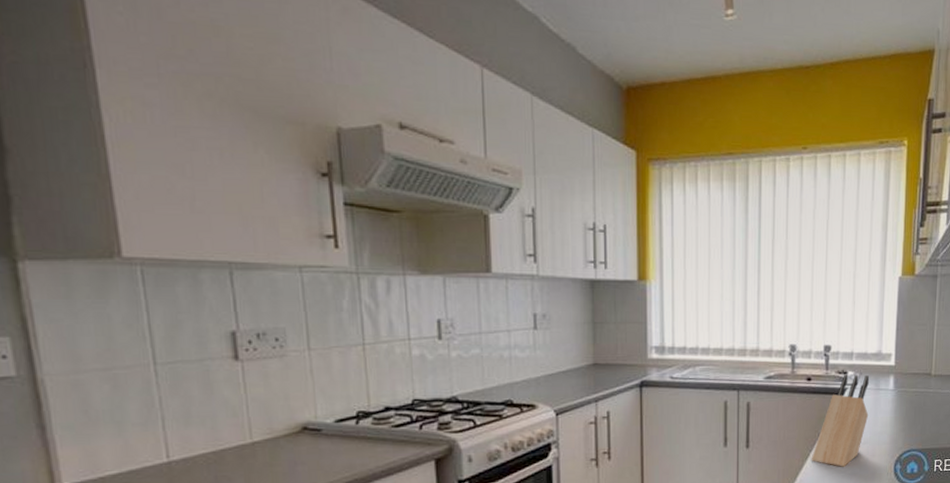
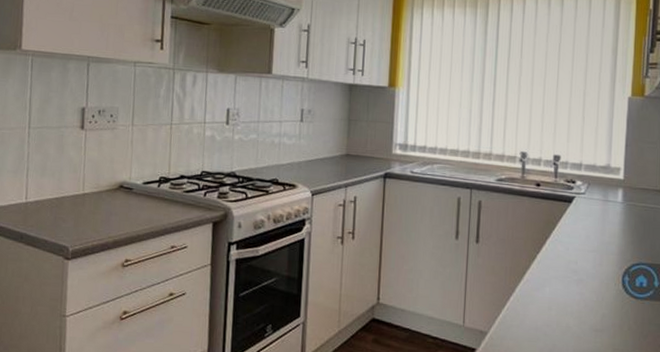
knife block: present [811,374,869,467] -> none [538,183,597,272]

